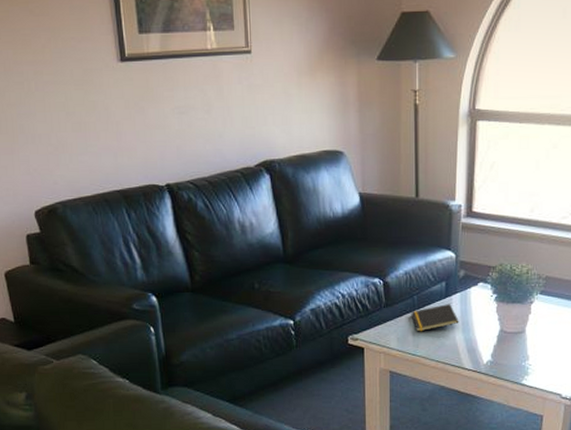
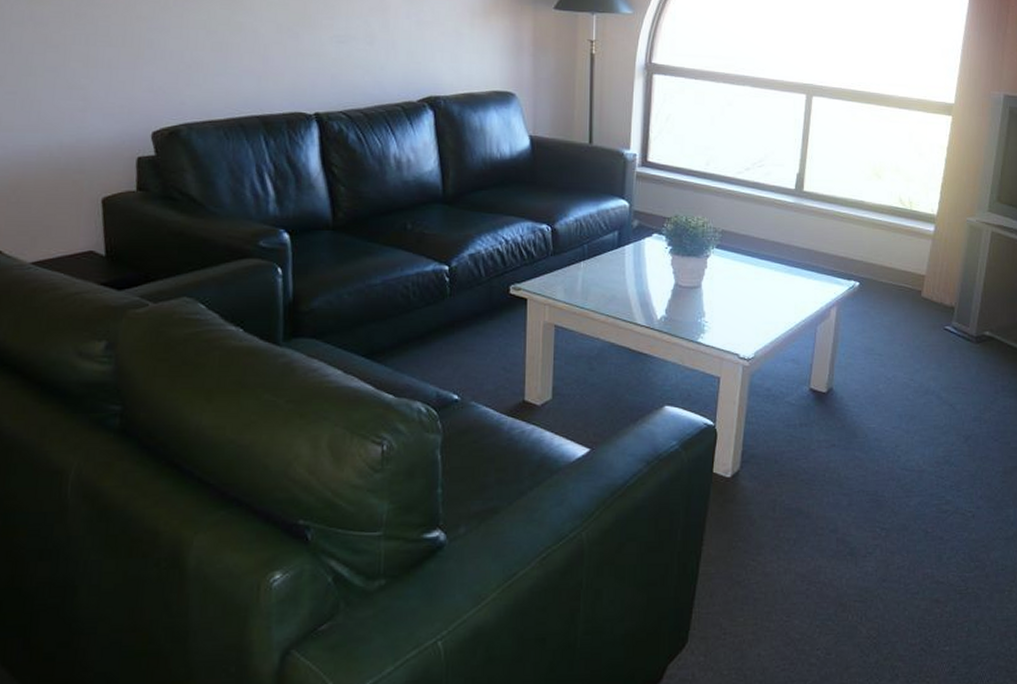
notepad: present [411,304,459,332] -> none [580,254,632,283]

